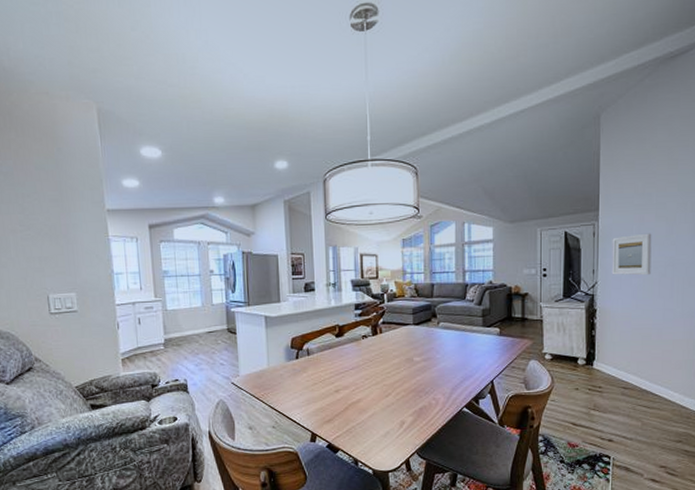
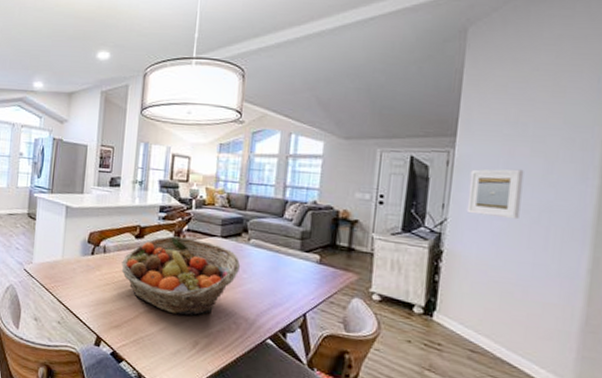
fruit basket: none [326,330,433,401] -> present [121,236,240,316]

